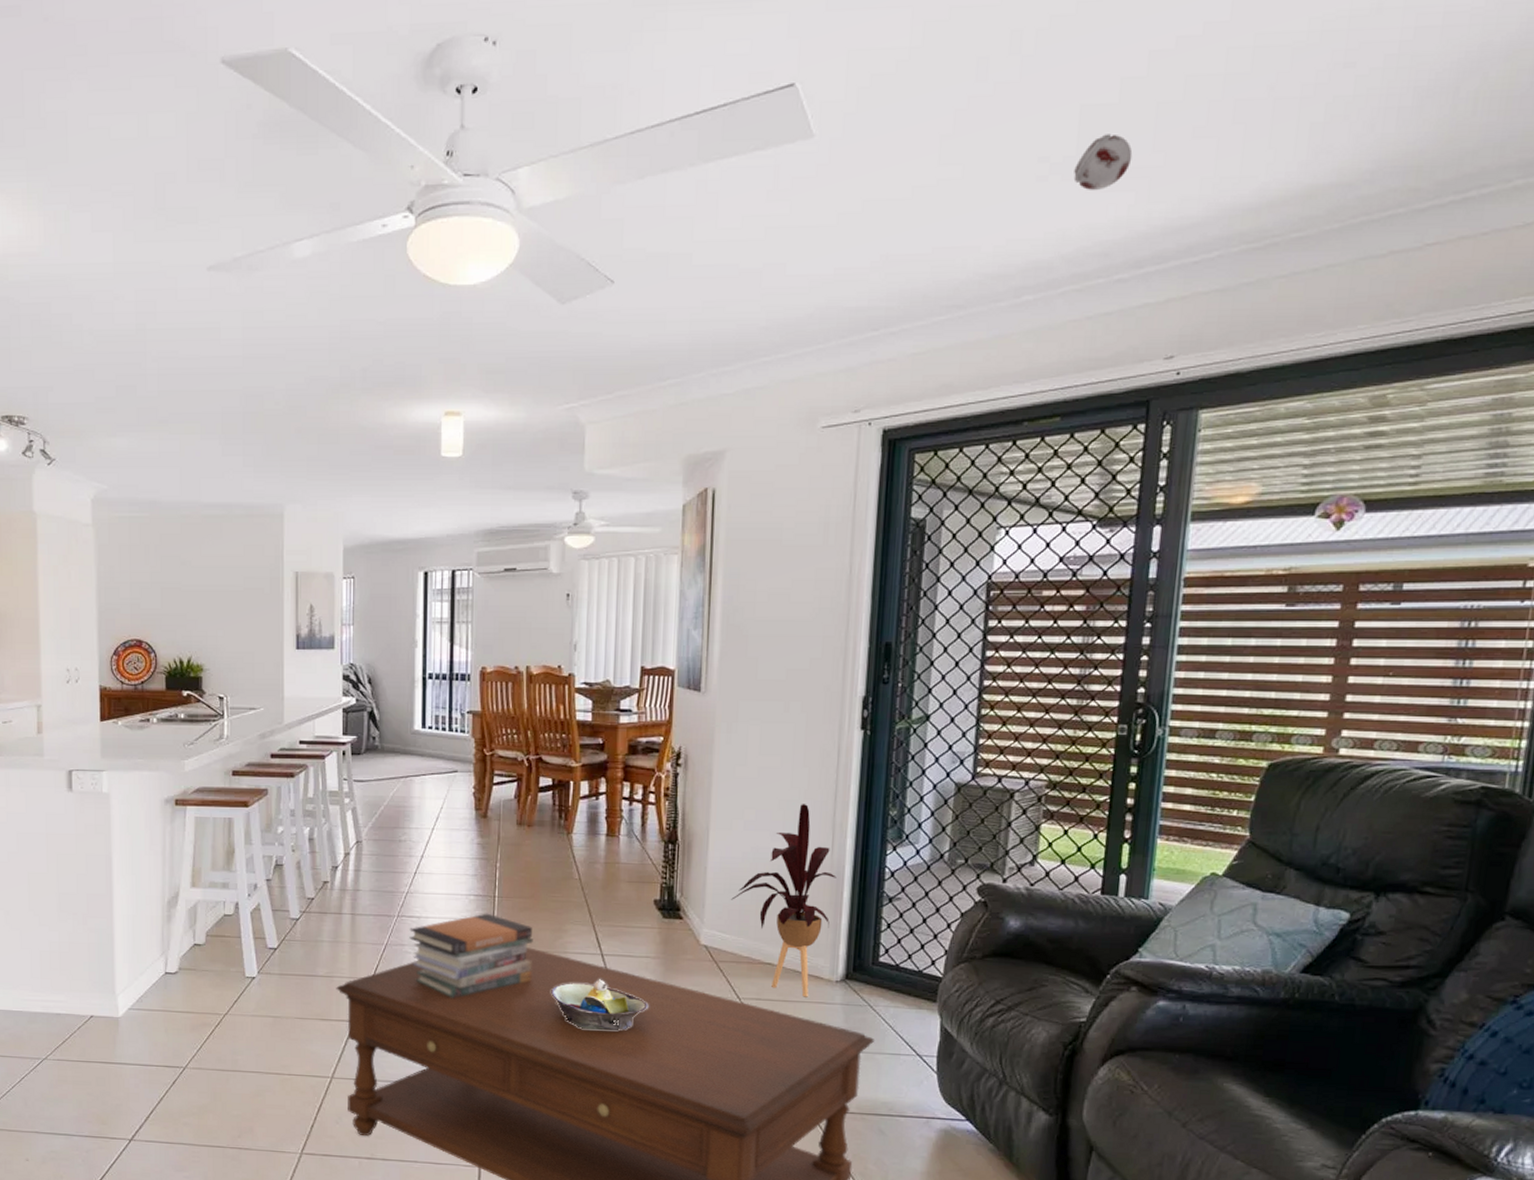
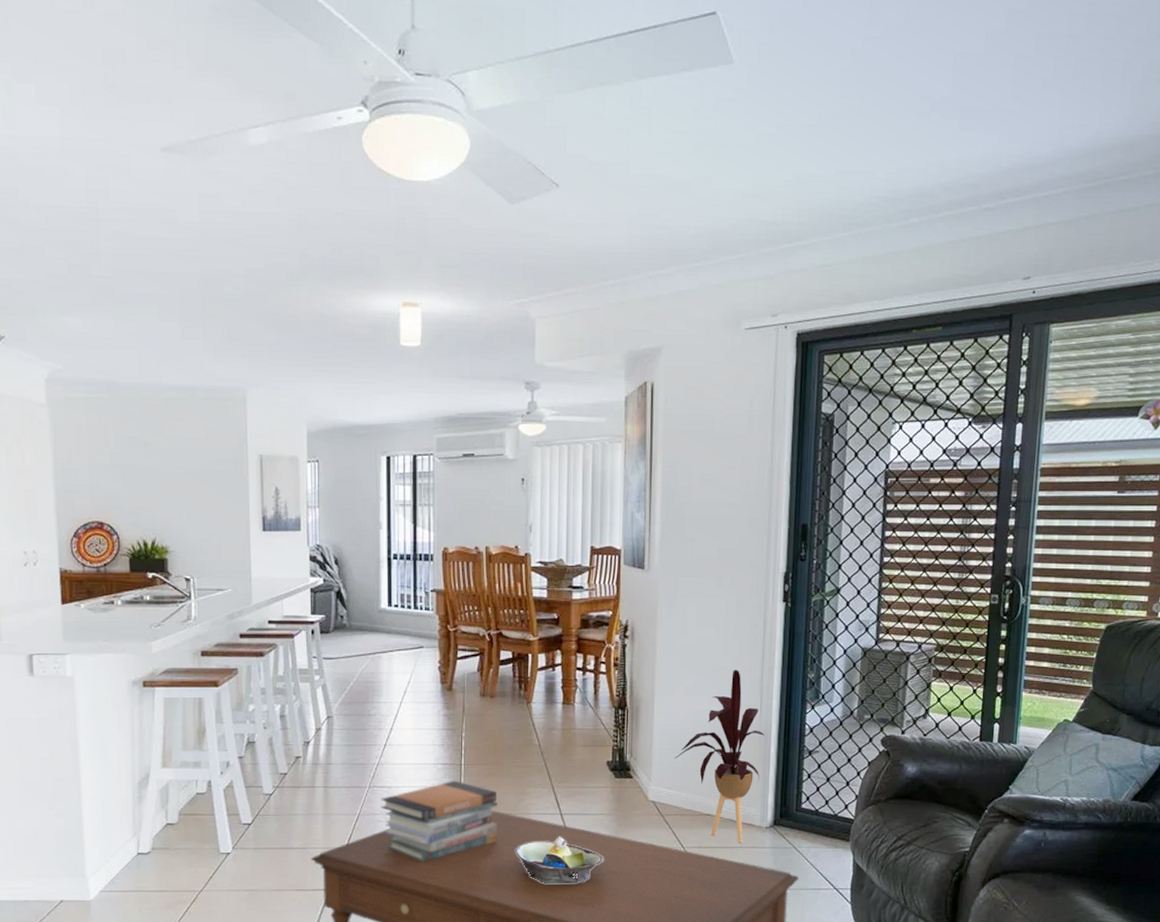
smoke detector: present [1073,134,1133,191] -> none [950,79,996,129]

